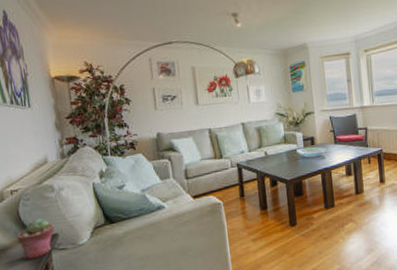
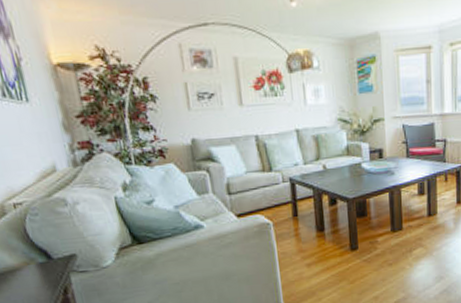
potted succulent: present [17,218,55,260] -> none [26,236,72,283]

